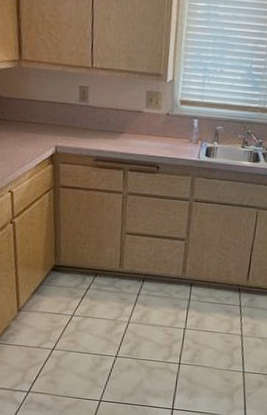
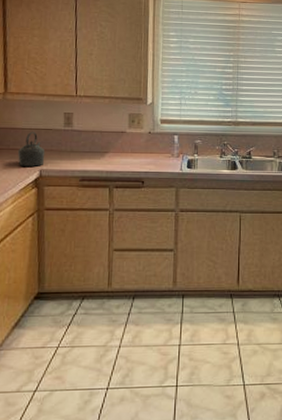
kettle: none [33,104,61,142] -> present [17,131,45,166]

